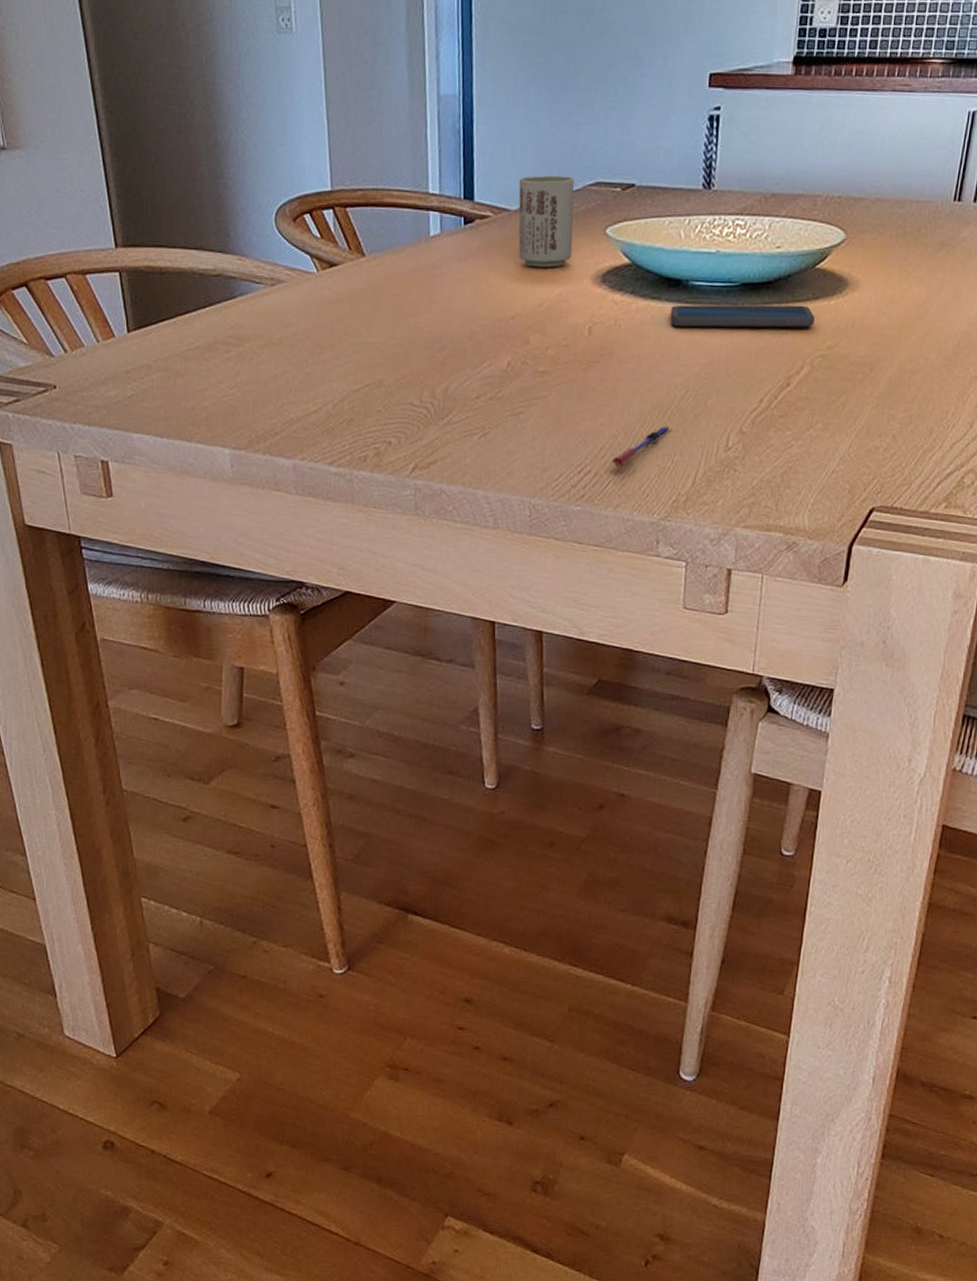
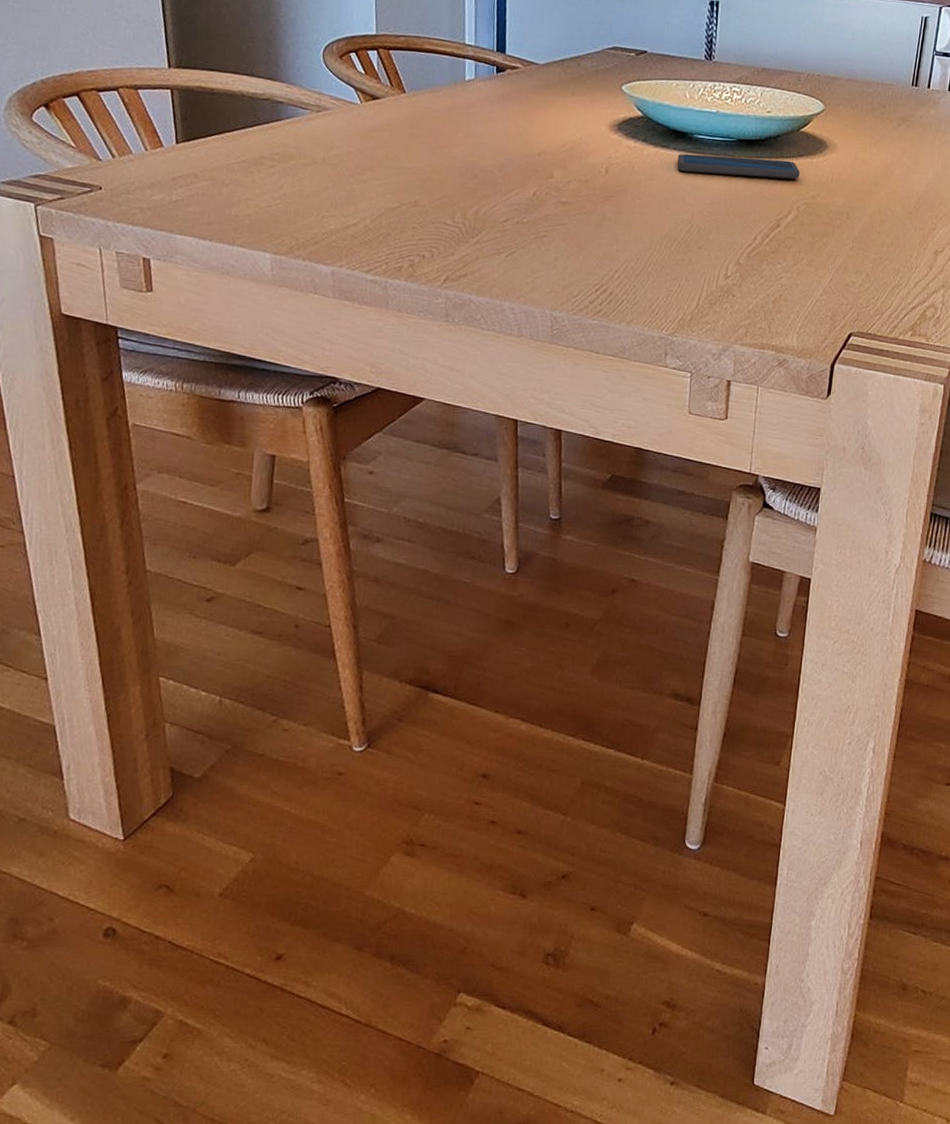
cup: present [518,175,574,267] -> none [544,37,594,115]
pen: present [611,425,673,467] -> none [625,254,679,288]

